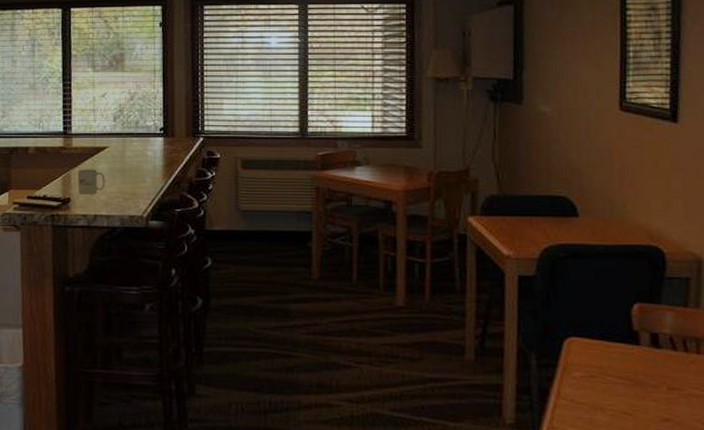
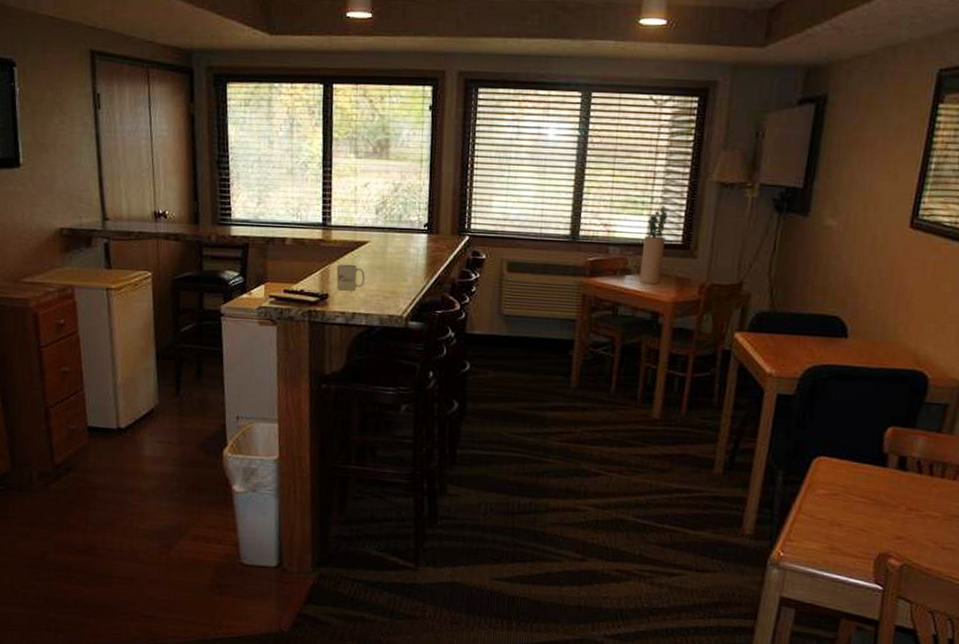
vase: none [369,100,390,174] -> present [639,204,668,285]

